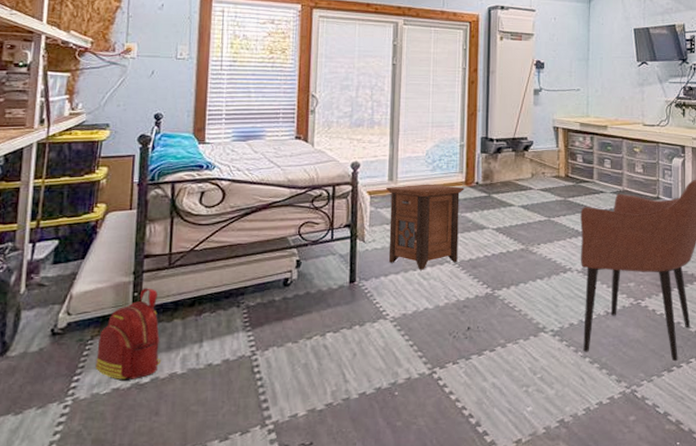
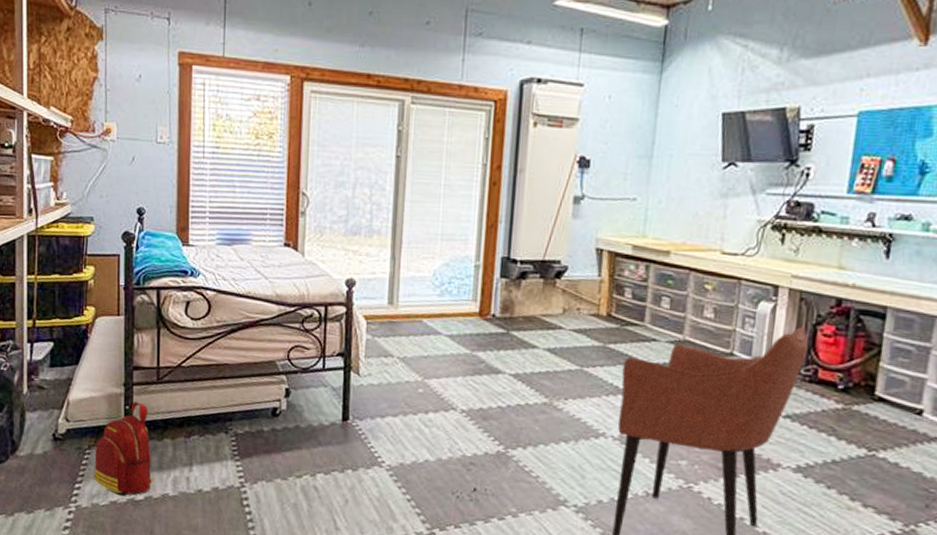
nightstand: present [386,184,465,270] -> none [385,311,478,416]

